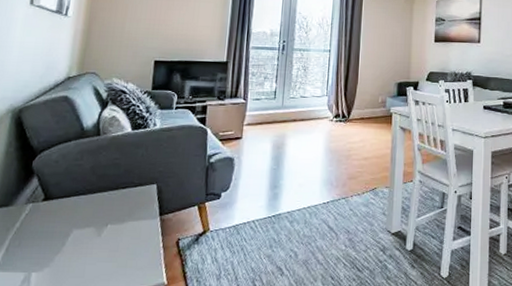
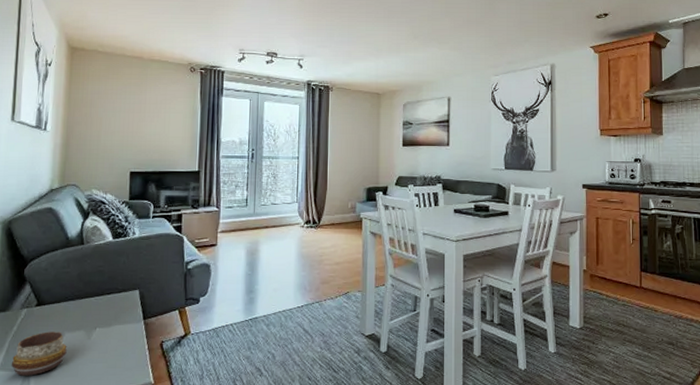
decorative bowl: none [10,228,74,277] -> present [11,332,67,376]

